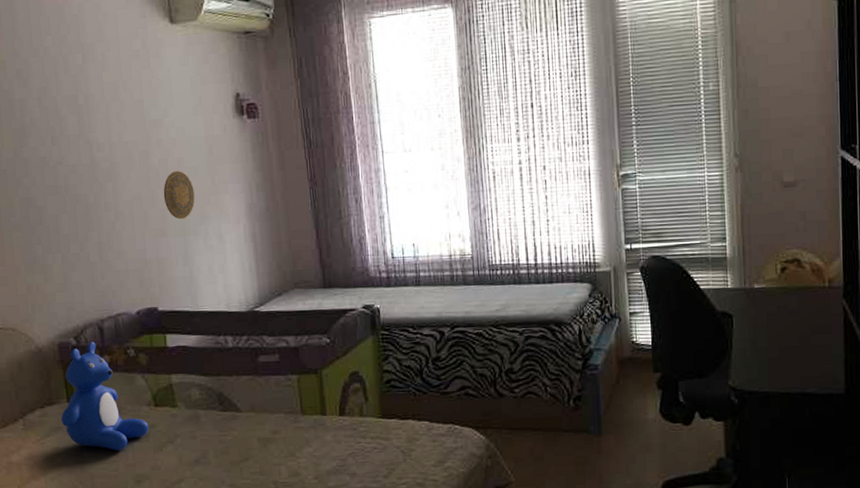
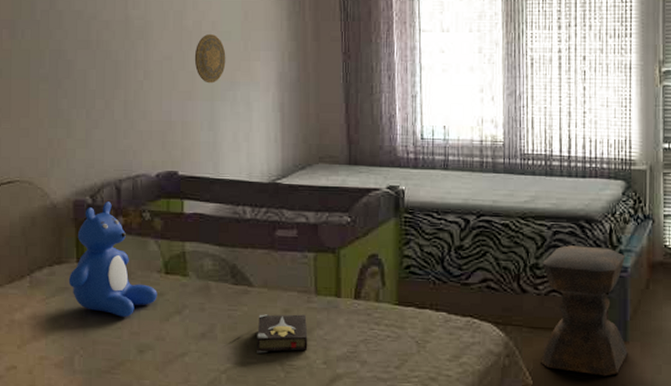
hardback book: none [248,434,299,474] -> present [257,314,308,354]
stool: none [516,348,603,469] -> present [541,245,628,376]

